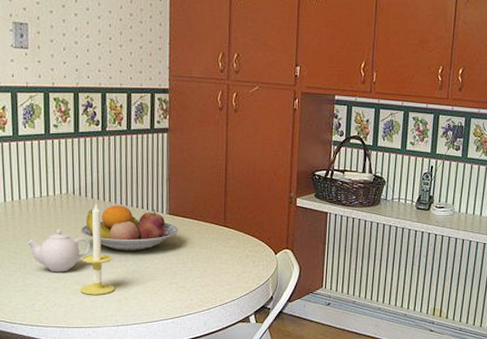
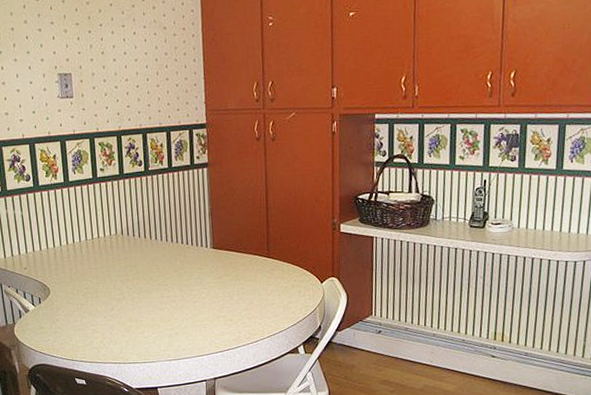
teapot: present [27,229,91,273] -> none [82,268,141,311]
candle: present [80,203,115,295] -> none [133,241,166,331]
fruit bowl: present [81,205,179,251] -> none [130,242,224,287]

